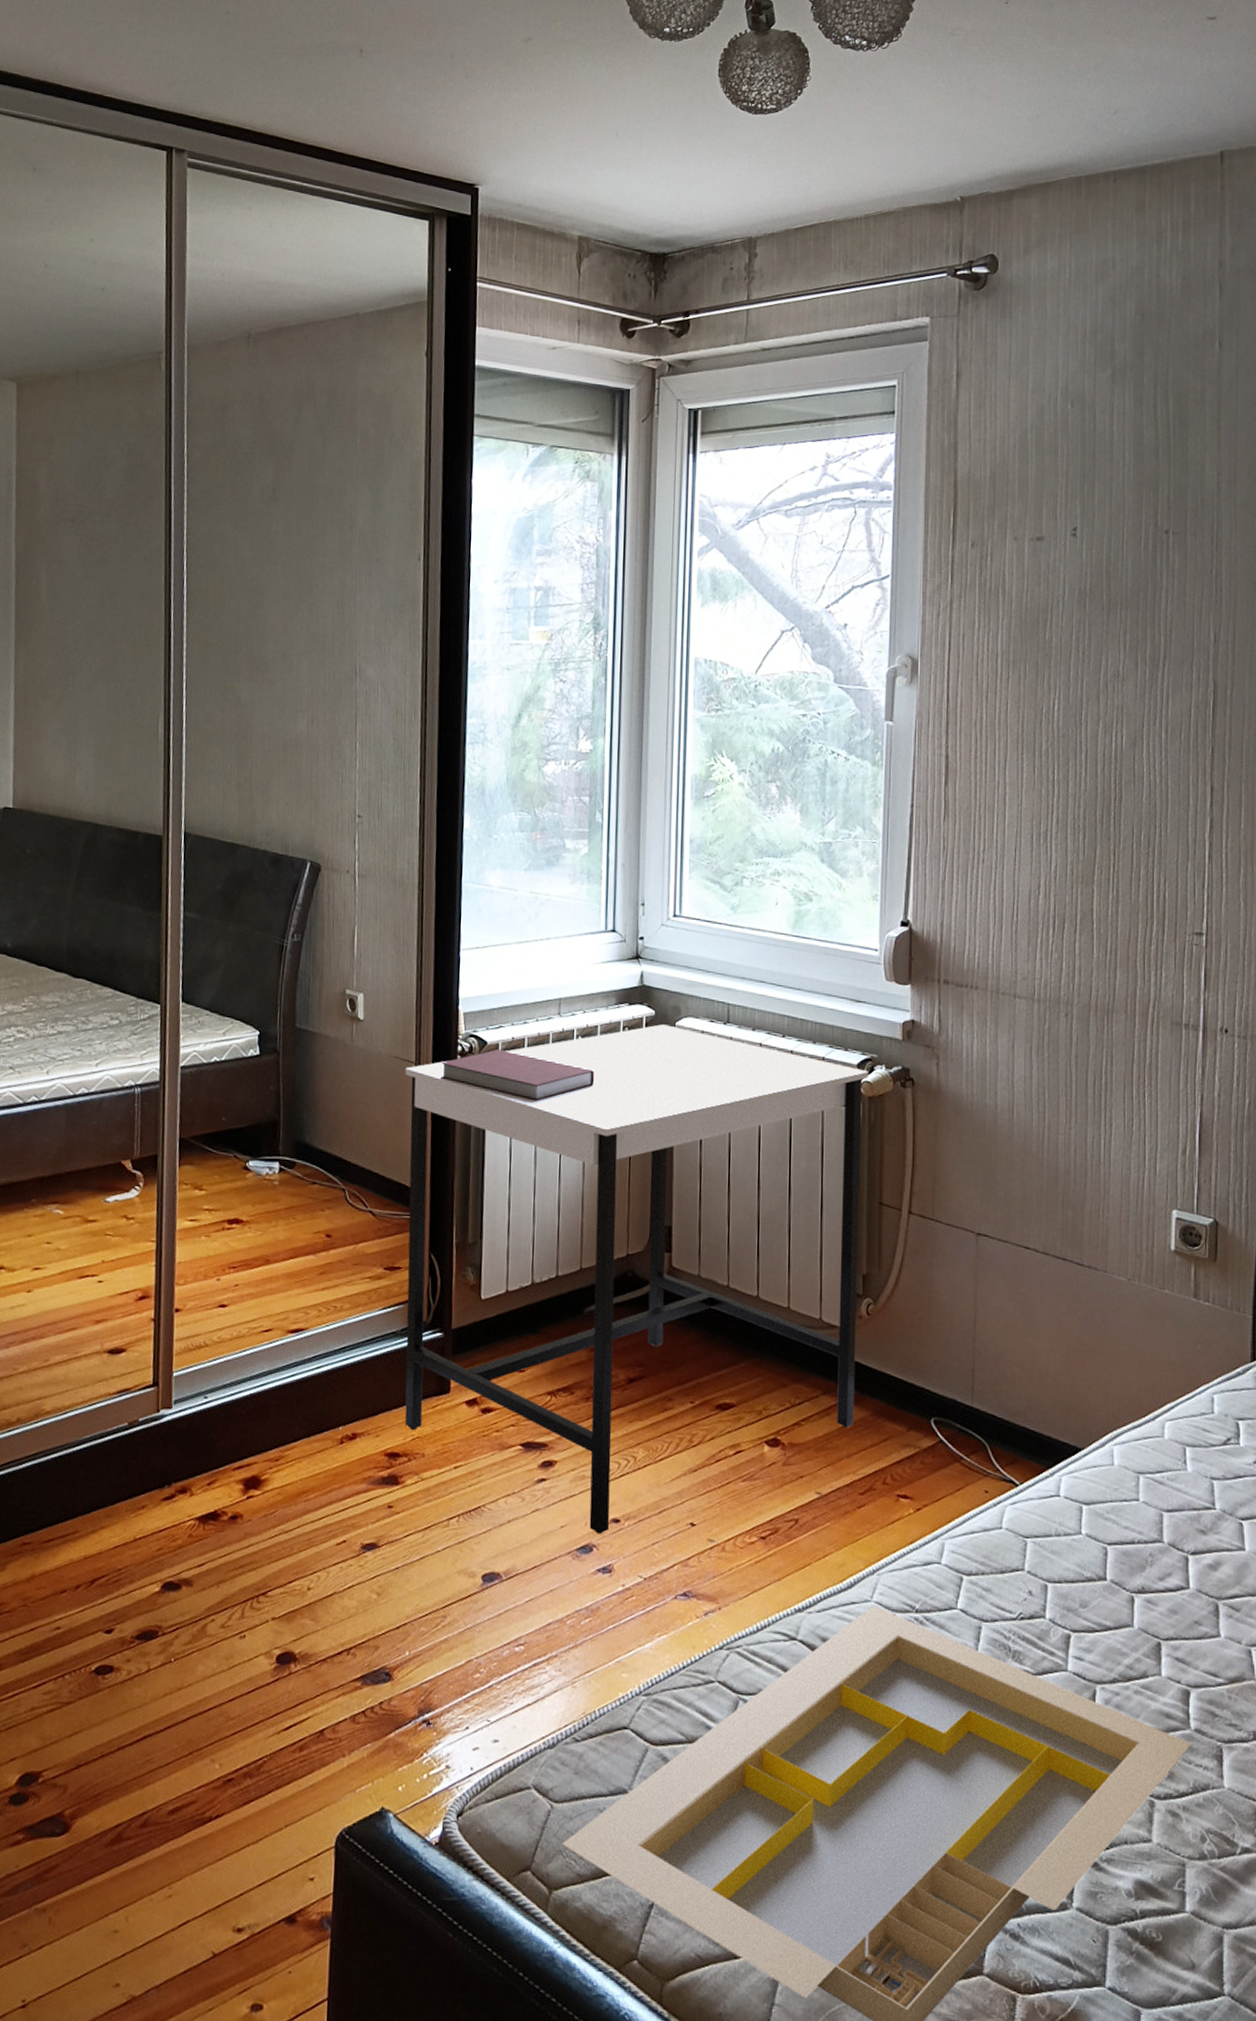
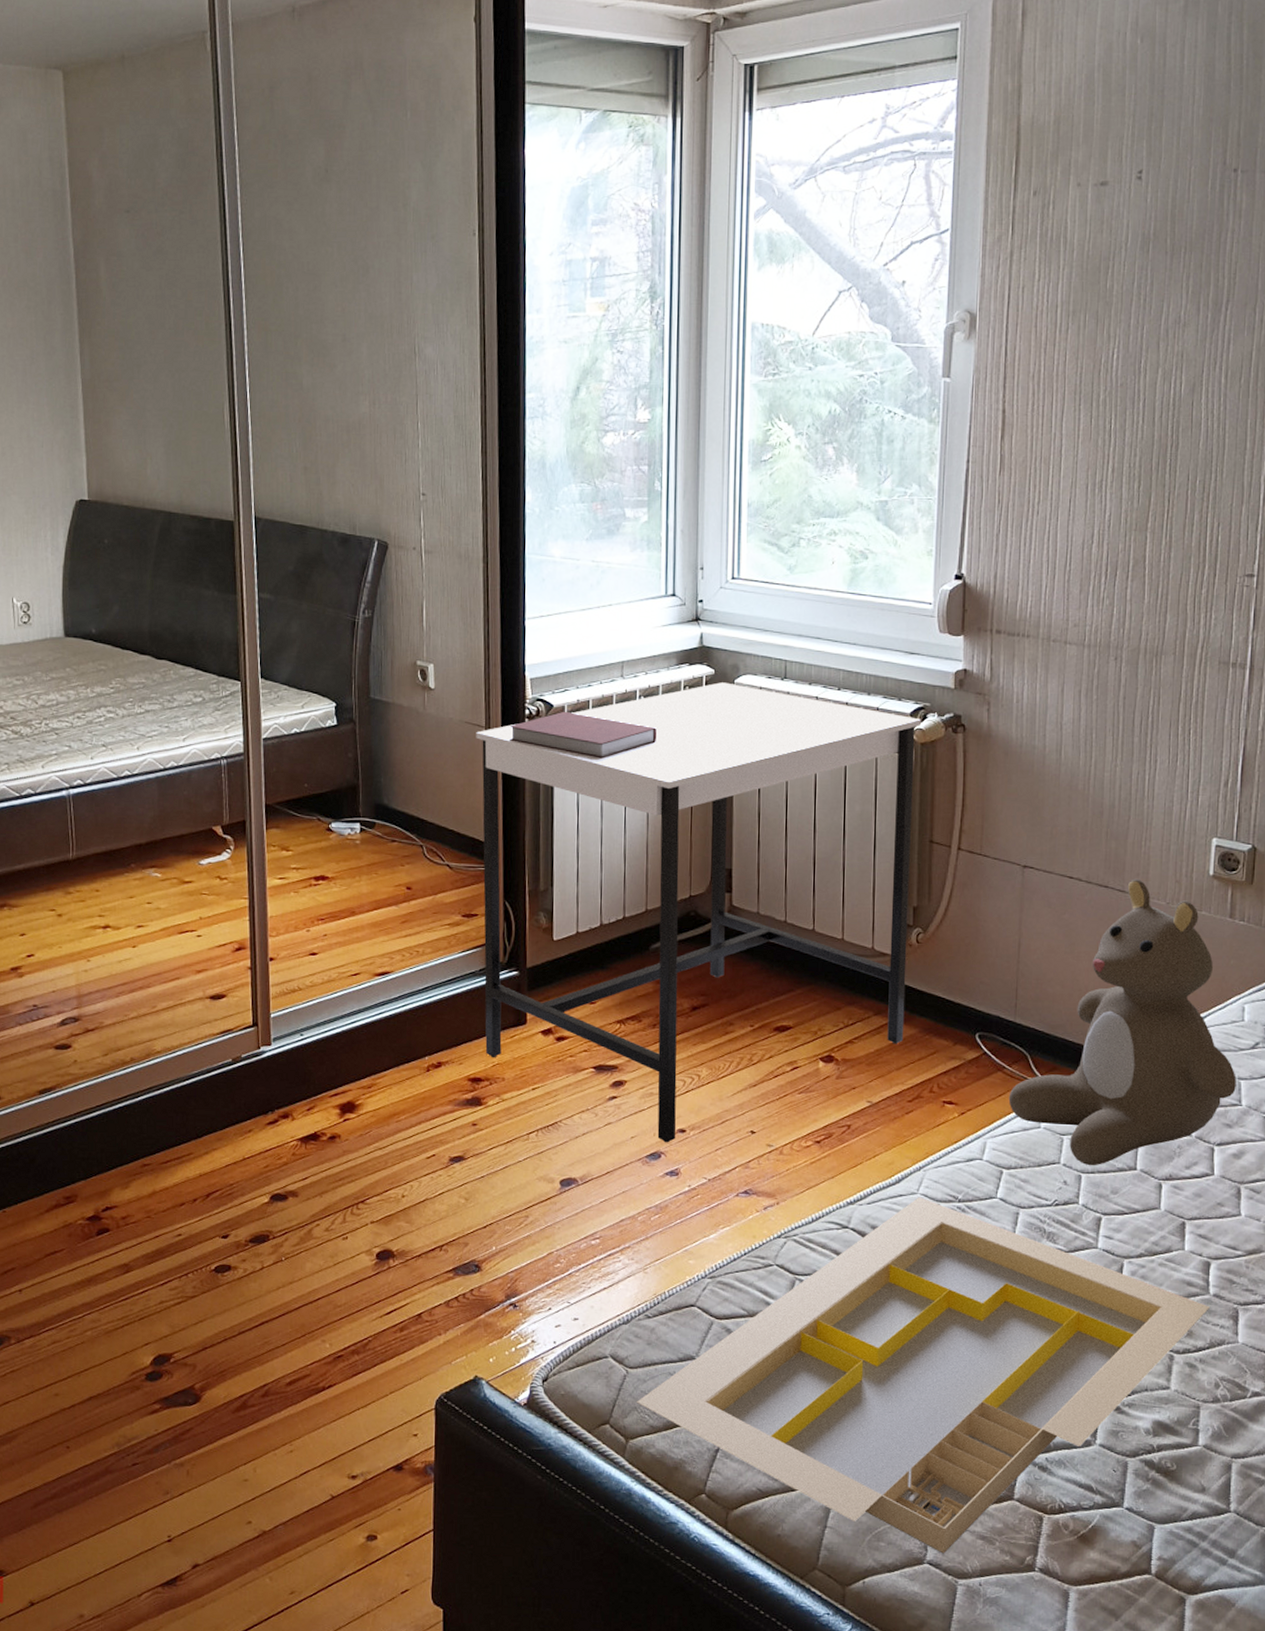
teddy bear: none [967,1251,1209,1575] -> present [1008,878,1236,1166]

